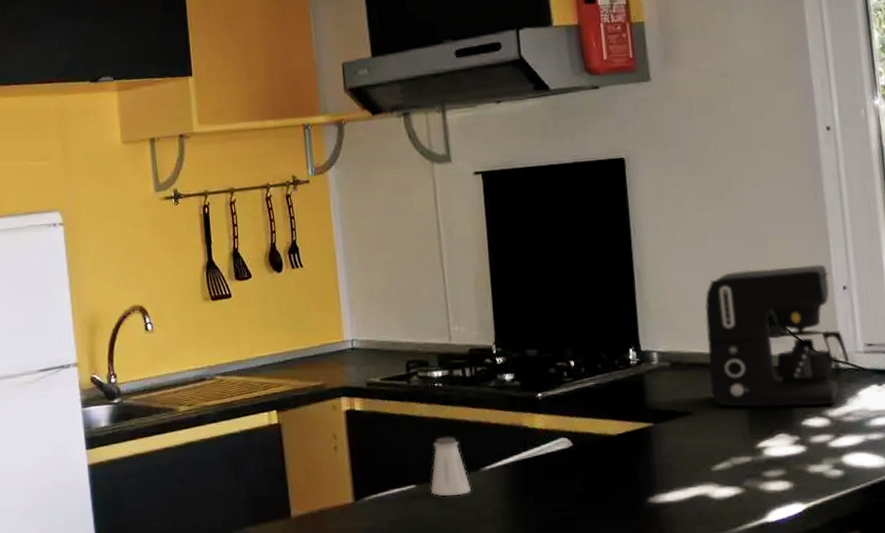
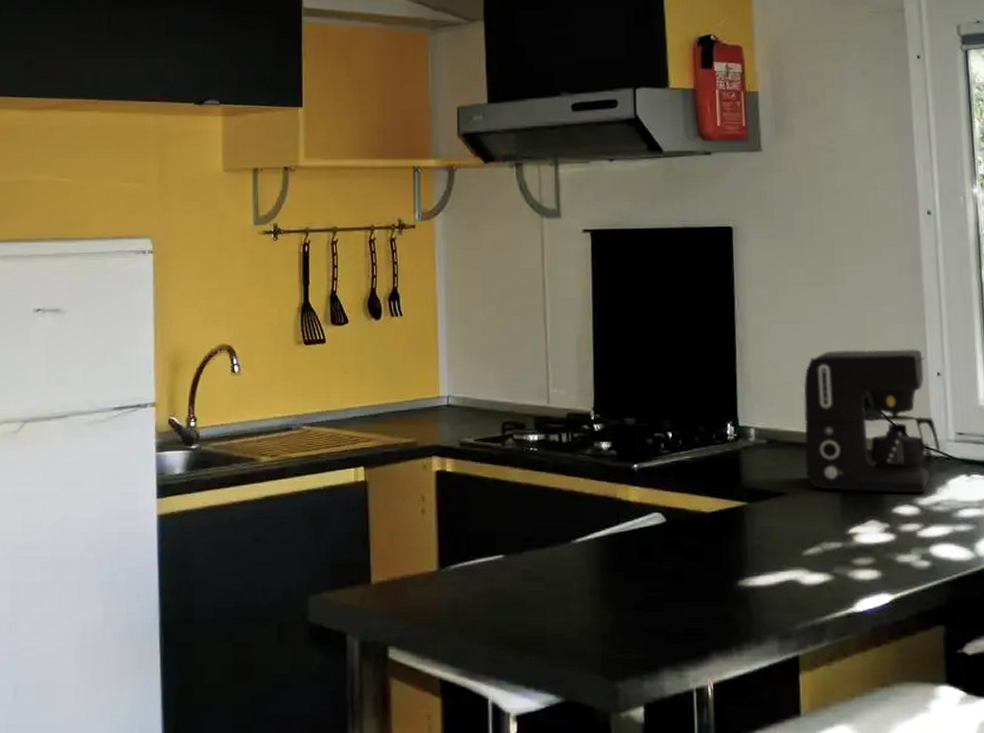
saltshaker: present [430,437,471,496] -> none [518,505,560,569]

